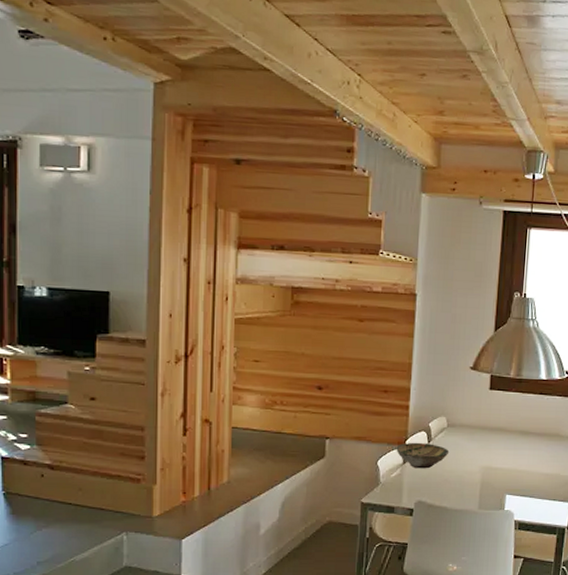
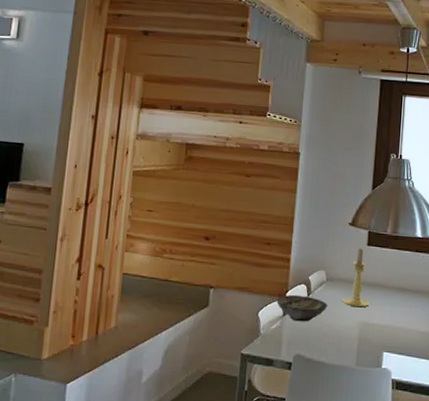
candle holder: none [464,391,493,452] -> present [342,247,370,308]

